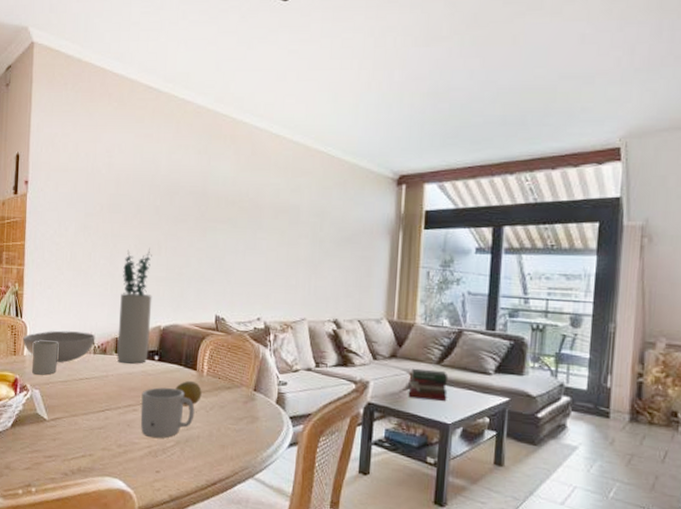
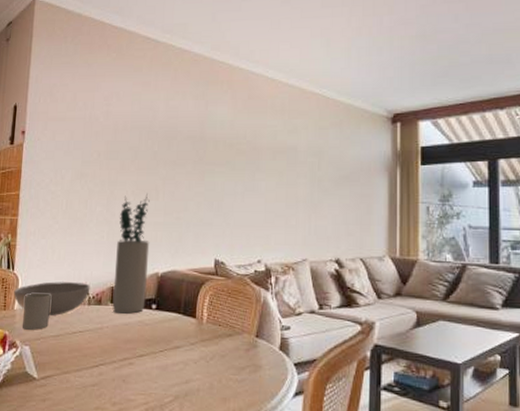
mug: present [140,387,195,439] -> none [136,338,194,394]
fruit: present [175,380,202,407] -> none [174,329,202,358]
books: present [408,368,449,401] -> none [415,306,456,339]

